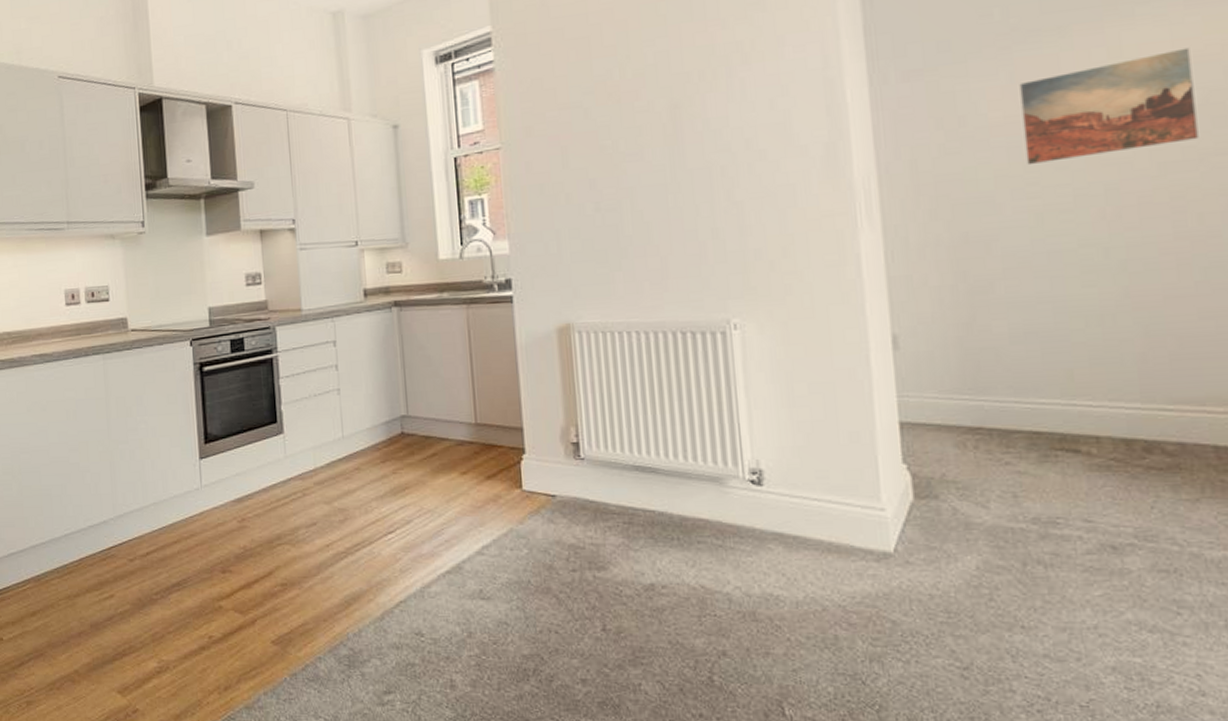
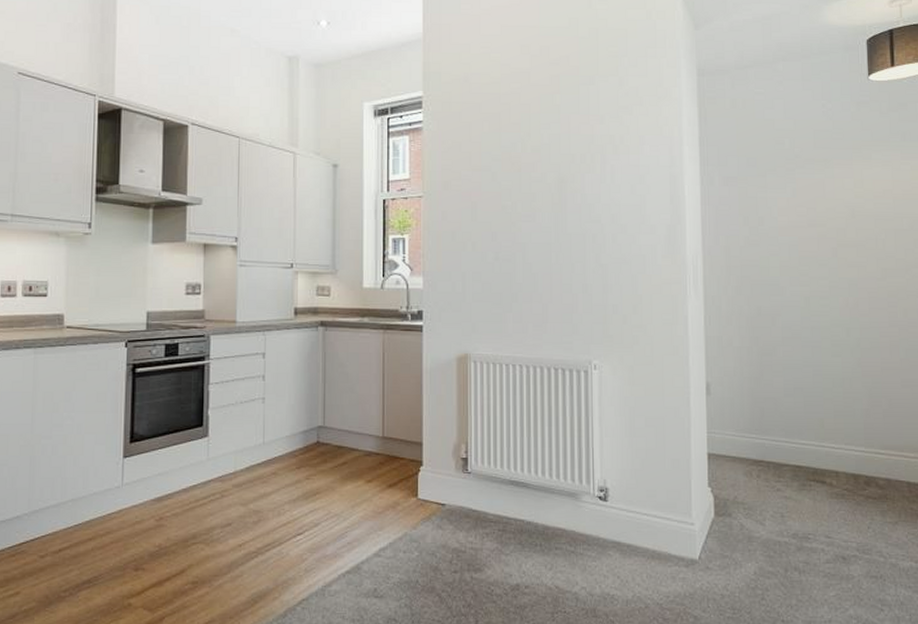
wall art: present [1019,47,1198,166] -> none [799,187,906,260]

